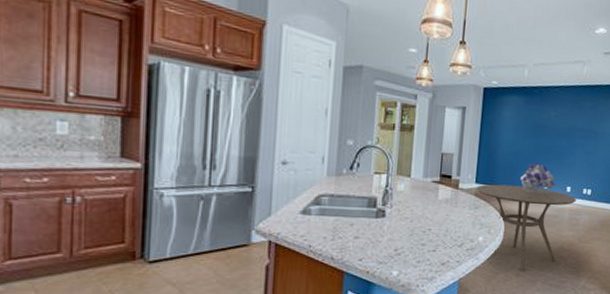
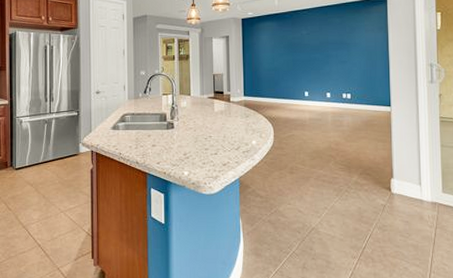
dining table: present [476,184,576,272] -> none [245,95,337,170]
bouquet: present [519,163,556,192] -> none [282,75,316,100]

